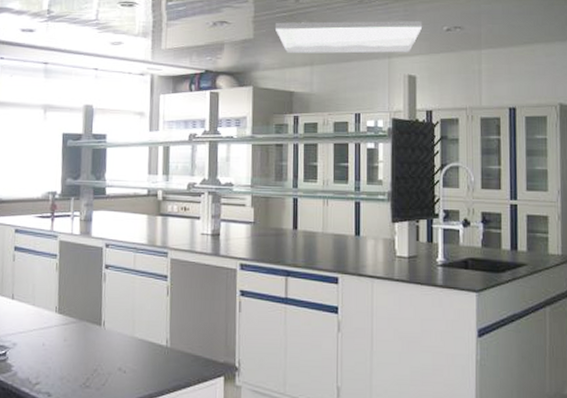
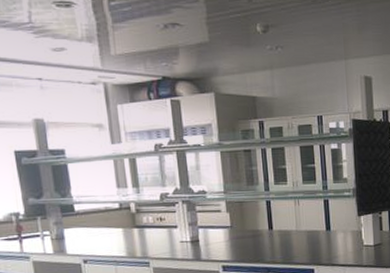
ceiling panel: present [274,21,423,54] -> none [229,21,375,56]

